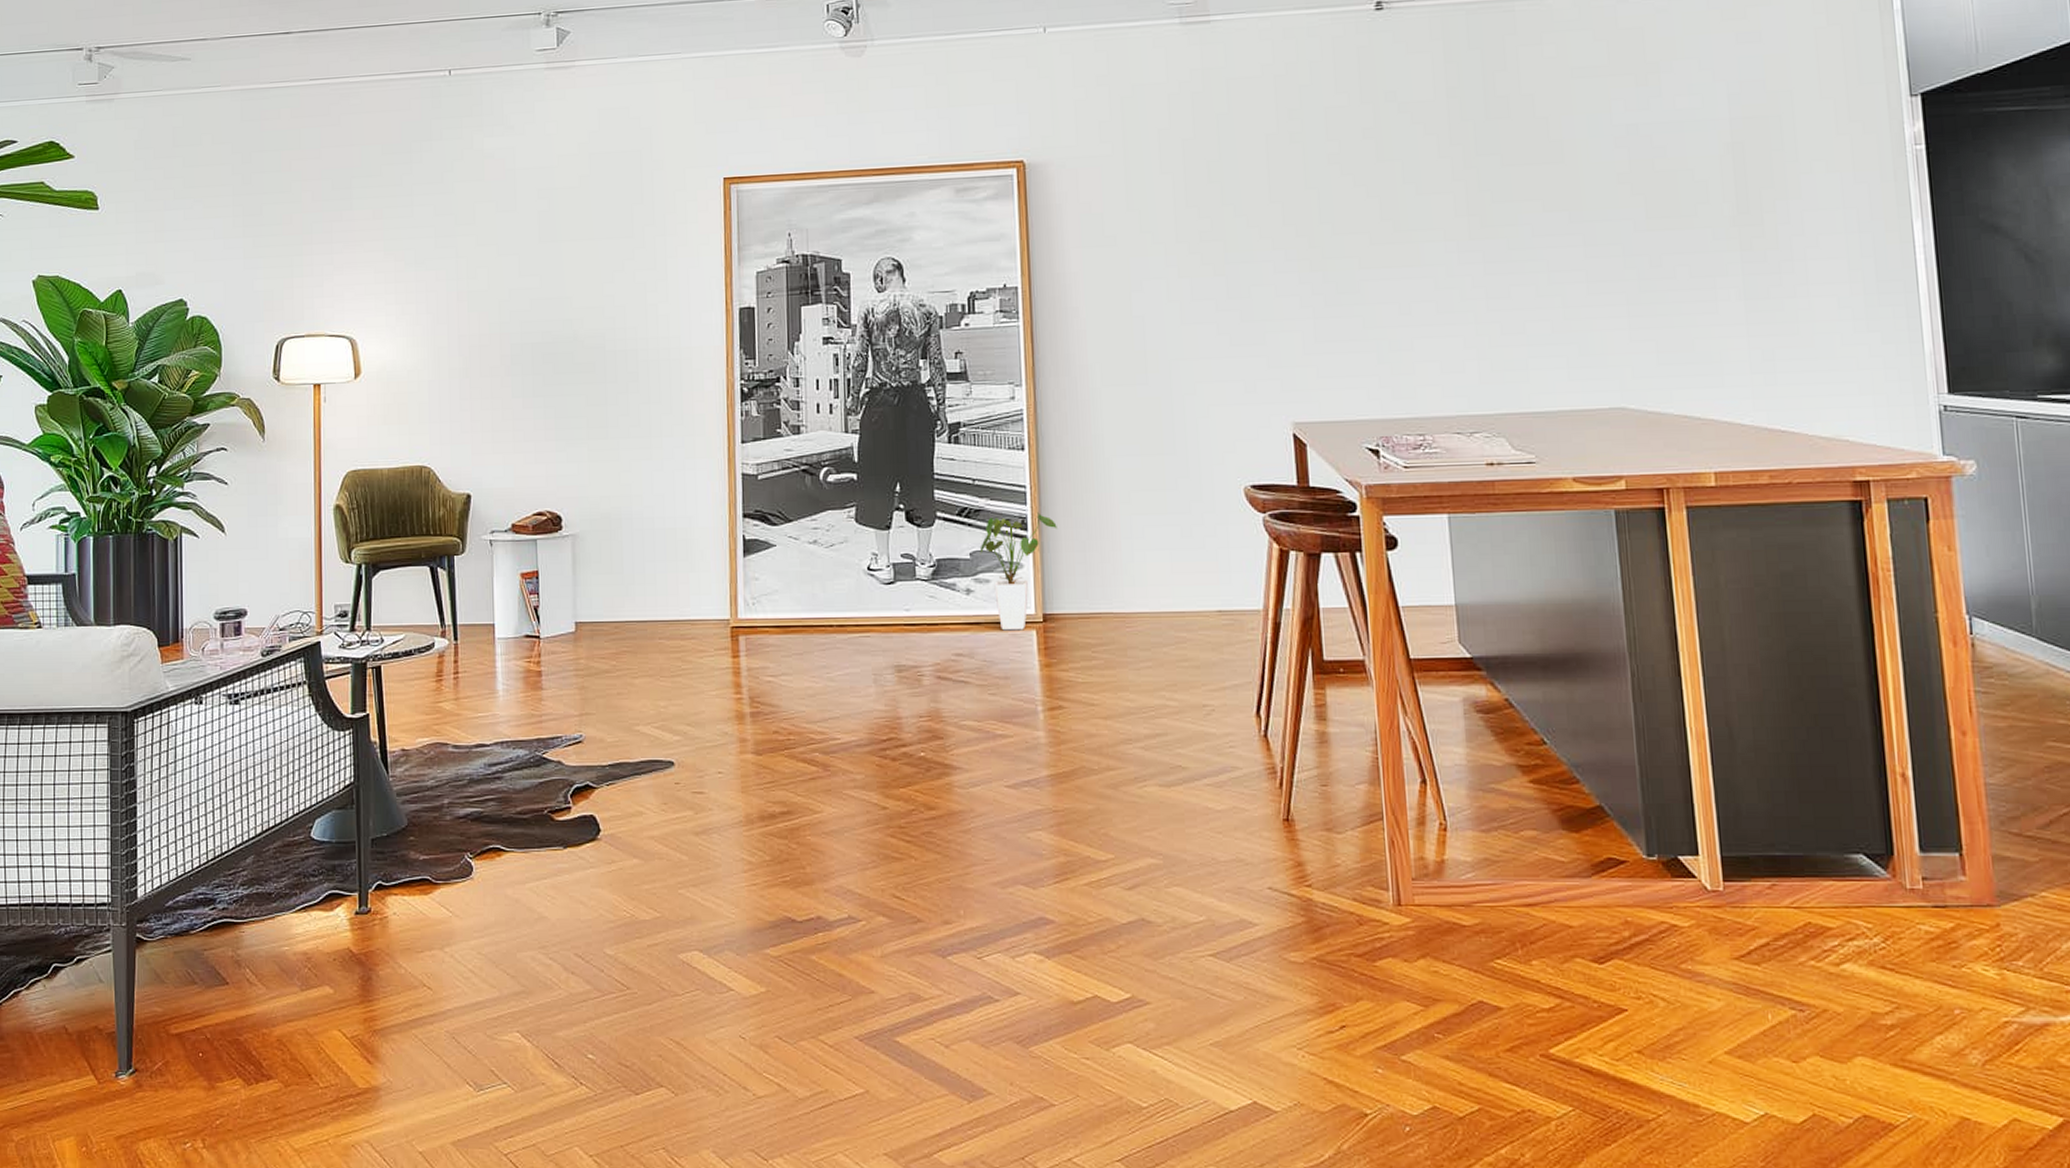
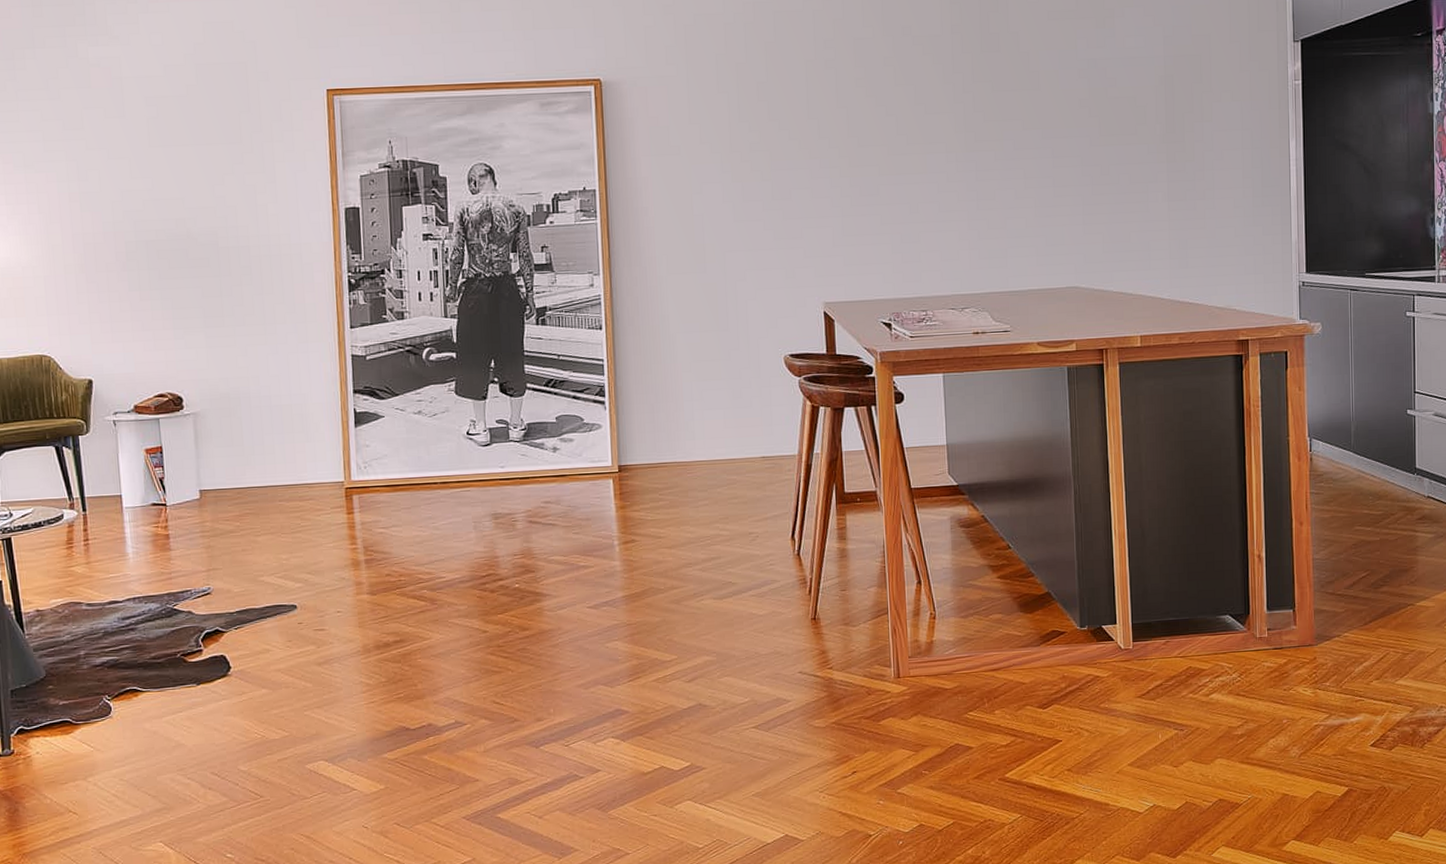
house plant: present [979,512,1057,631] -> none [564,381,630,481]

